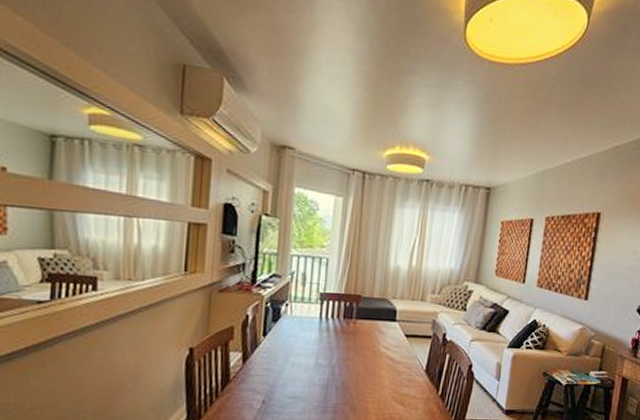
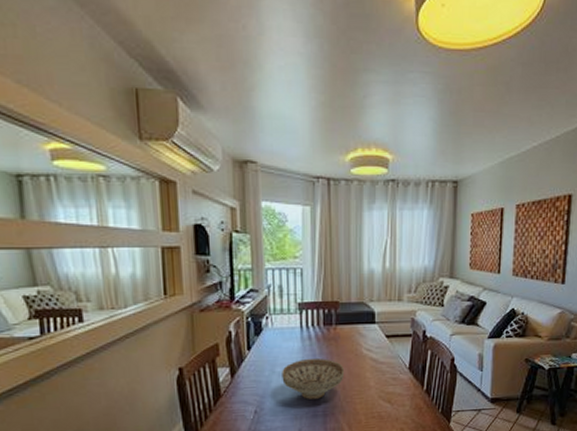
decorative bowl: none [295,350,360,394] -> present [282,358,345,399]

